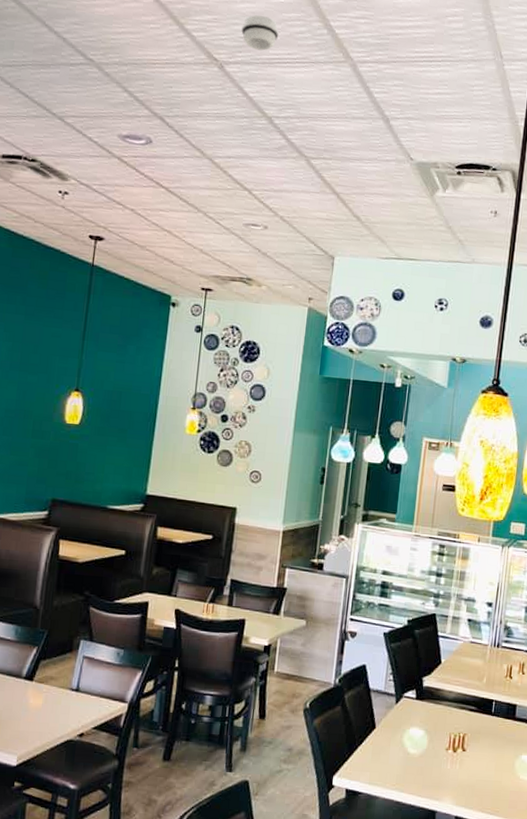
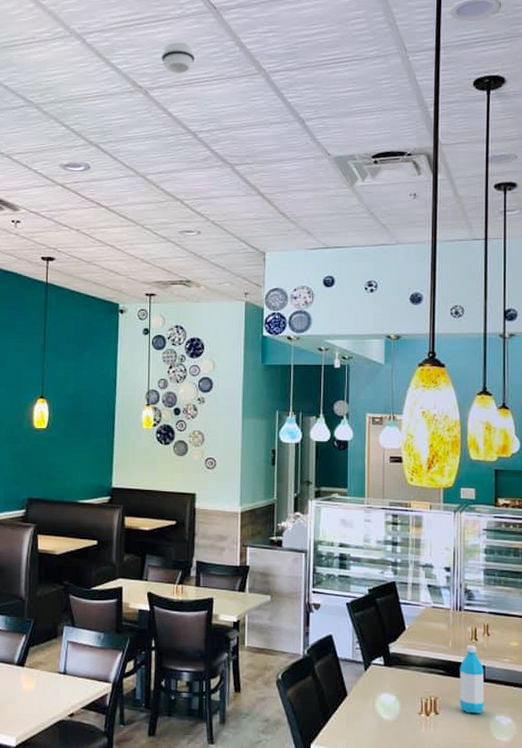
water bottle: none [487,682,516,752] -> present [459,644,485,714]

